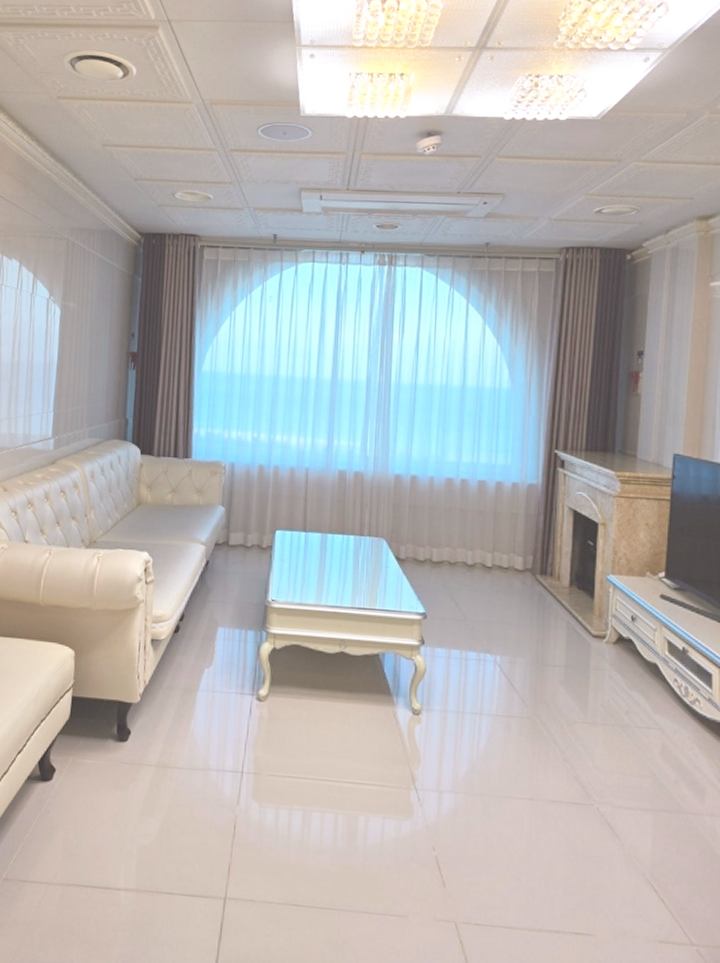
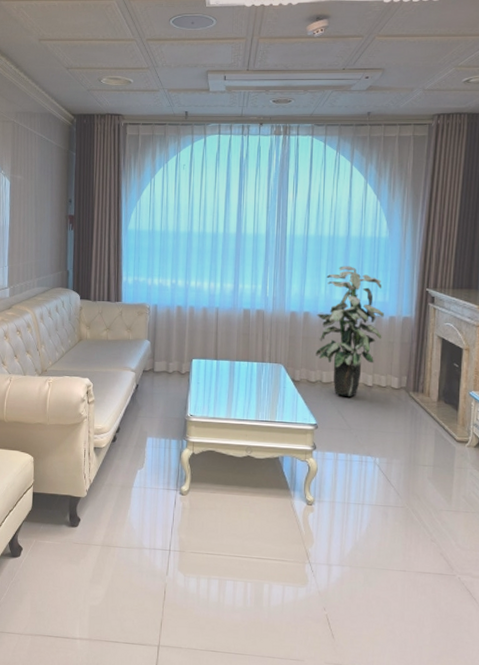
indoor plant: none [424,421,506,580] -> present [316,266,384,397]

